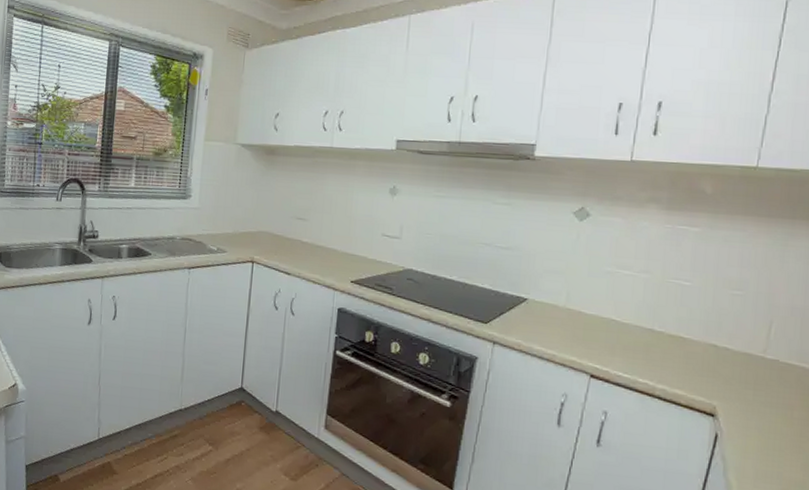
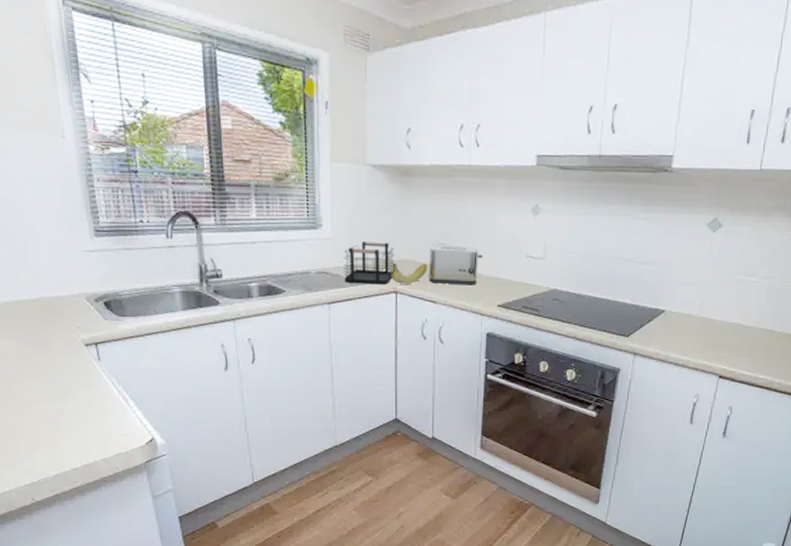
dish rack: none [205,212,255,254] -> present [343,241,394,285]
fruit: none [250,235,285,256] -> present [392,263,428,285]
toaster: none [284,219,339,260] -> present [427,245,483,285]

